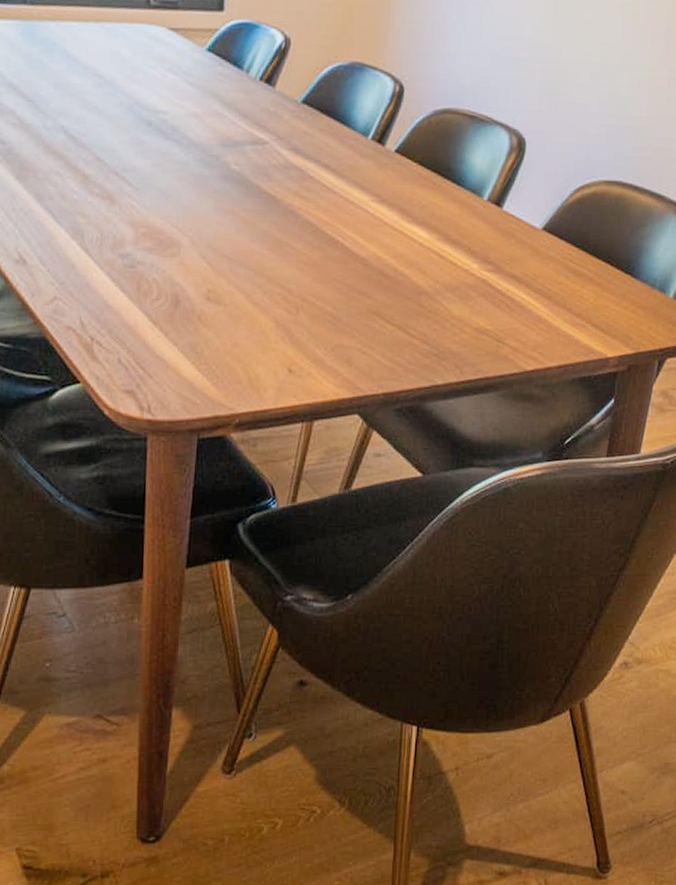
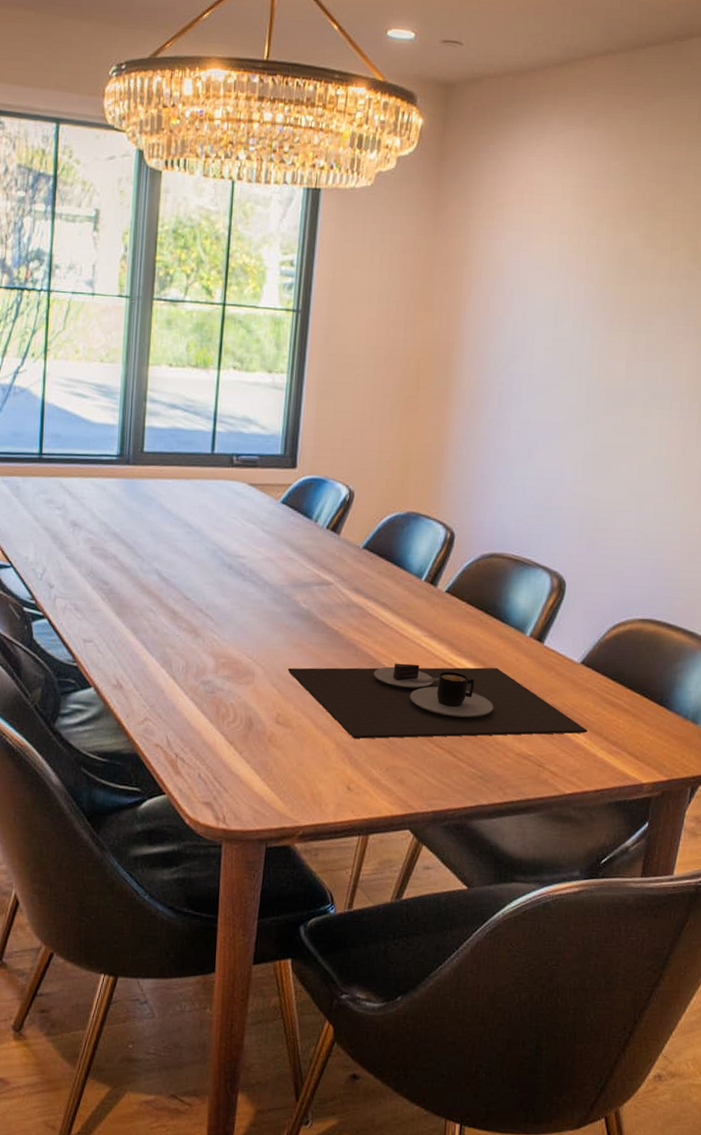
place setting: none [218,231,550,316] -> present [287,663,588,739]

